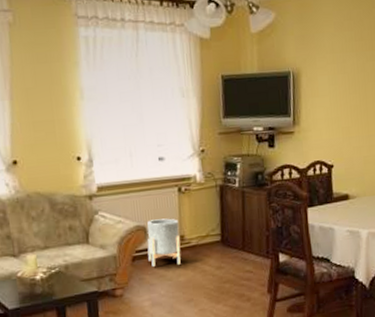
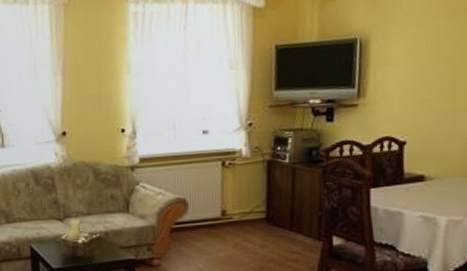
planter: present [147,218,181,267] -> none [186,192,222,240]

